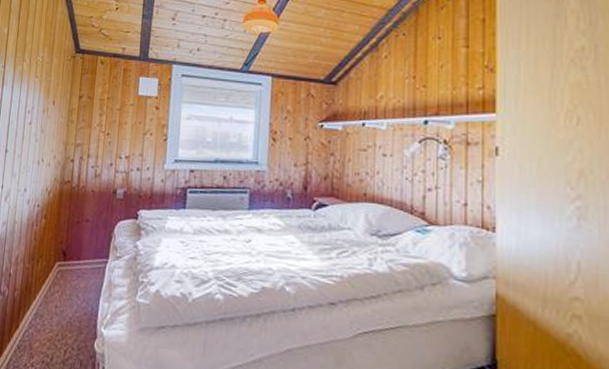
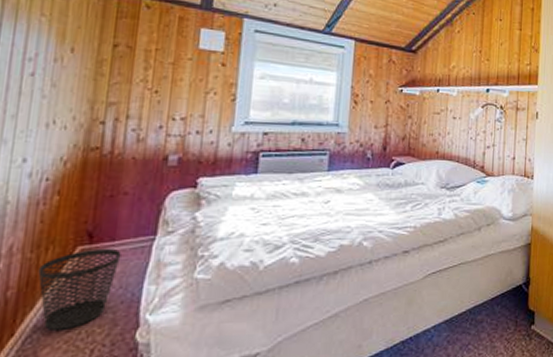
wastebasket: none [32,265,85,330] -> present [37,248,121,330]

